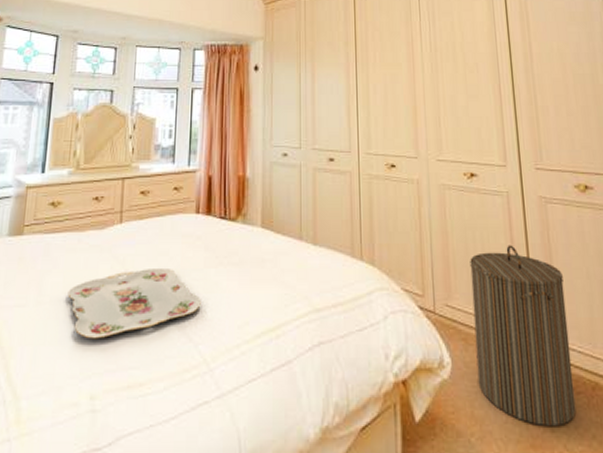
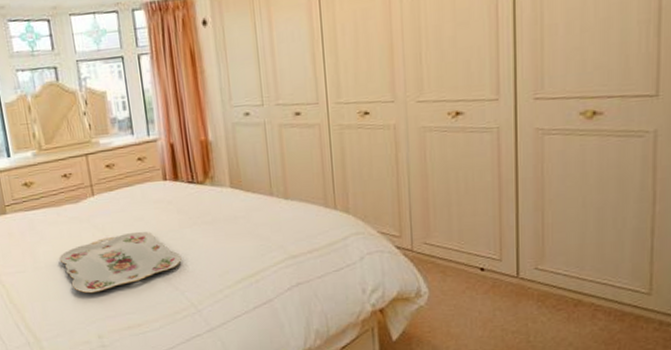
laundry hamper: present [470,245,577,427] -> none [451,181,555,339]

